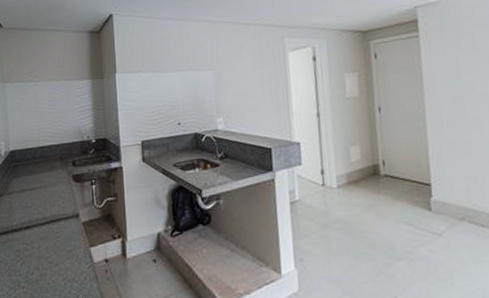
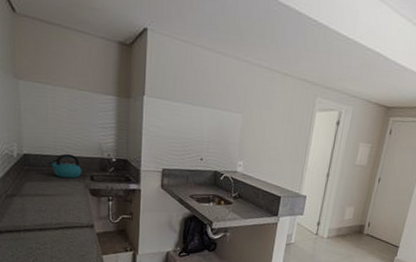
kettle: none [33,143,64,168] -> present [49,154,82,179]

